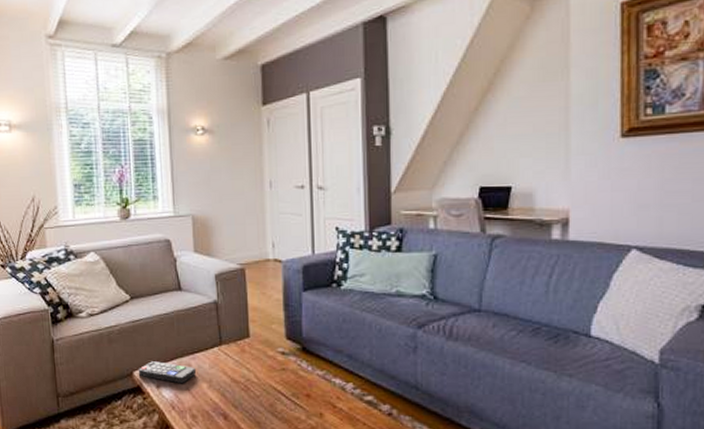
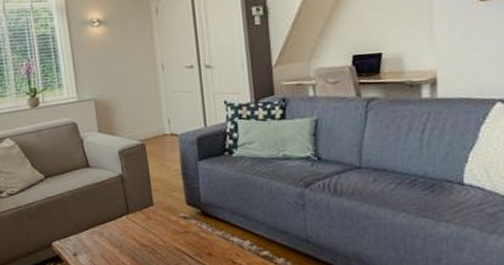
remote control: present [138,361,197,384] -> none [56,232,109,251]

